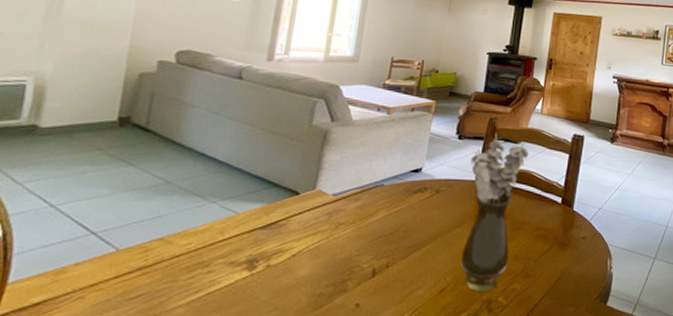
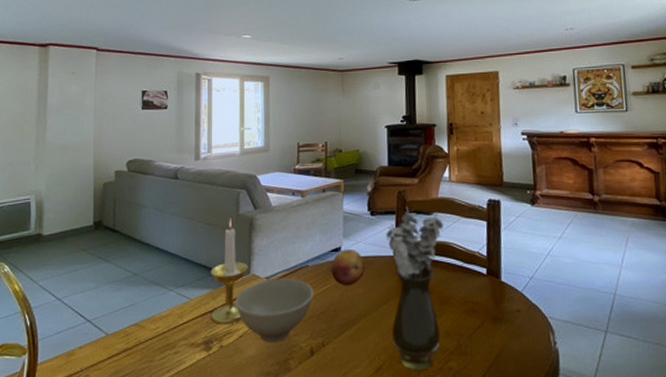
candlestick: none [260,128,315,242] -> present [210,218,248,325]
bowl: none [292,196,386,262] -> present [234,278,314,342]
fruit: none [407,170,445,208] -> present [331,248,366,286]

